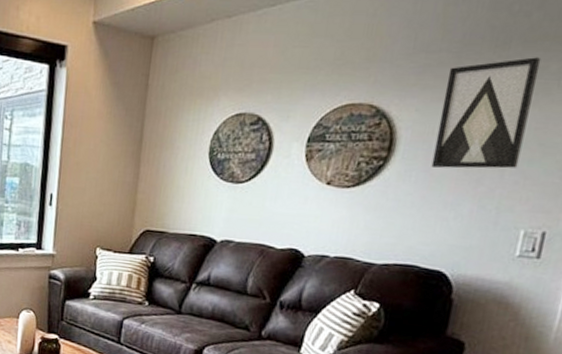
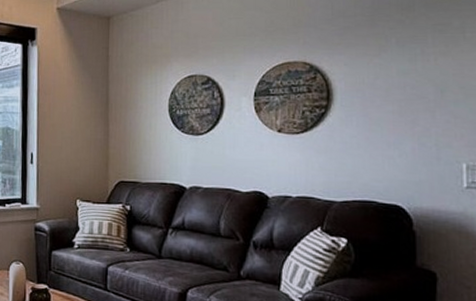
wall art: present [431,57,541,169] -> none [366,16,446,112]

